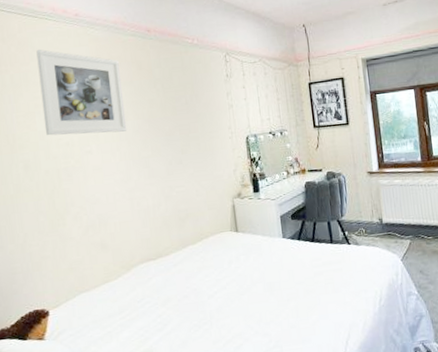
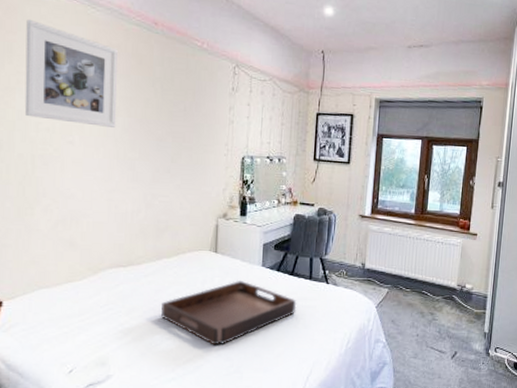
serving tray: none [194,254,324,323] -> present [161,280,297,345]

